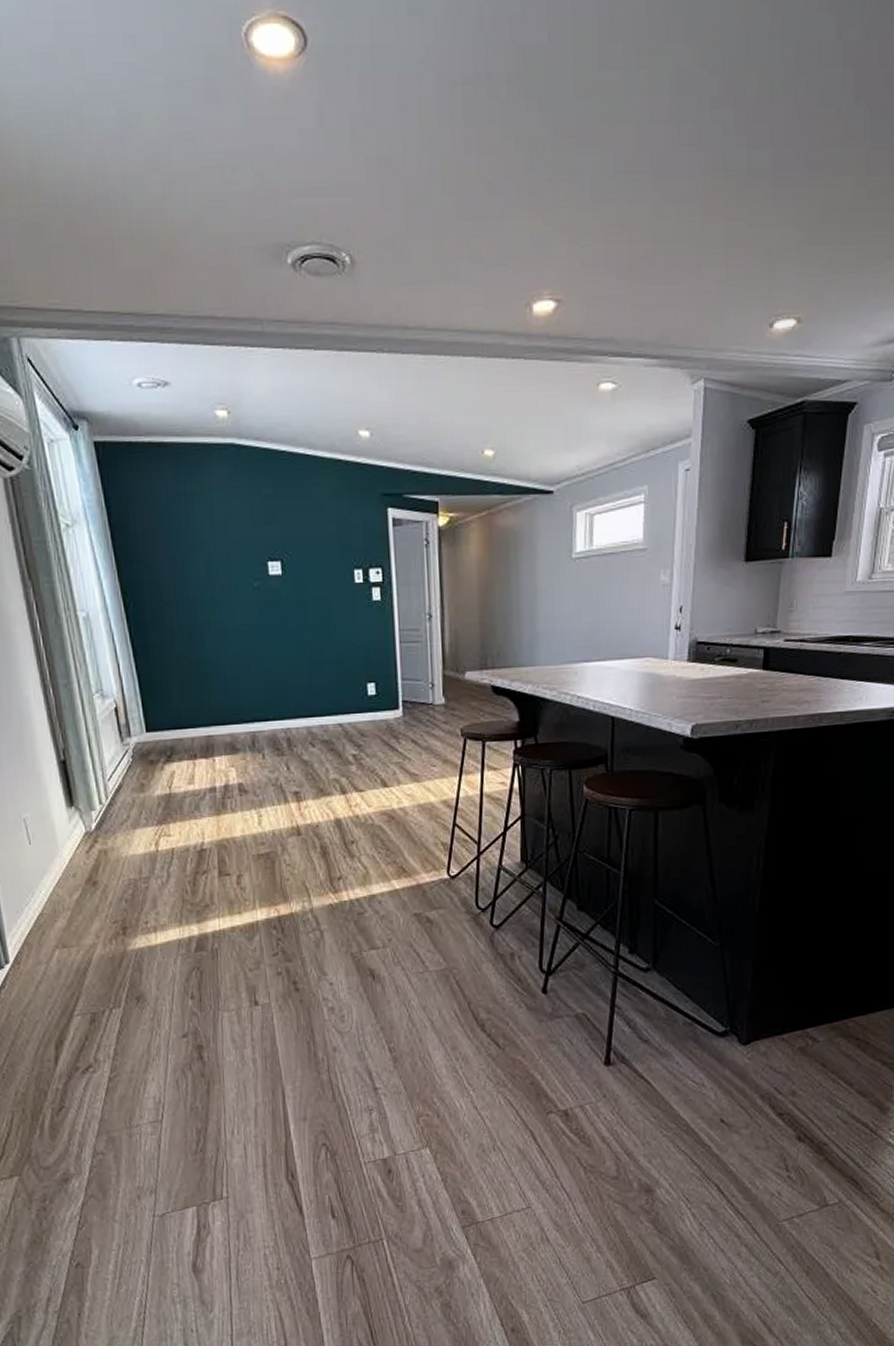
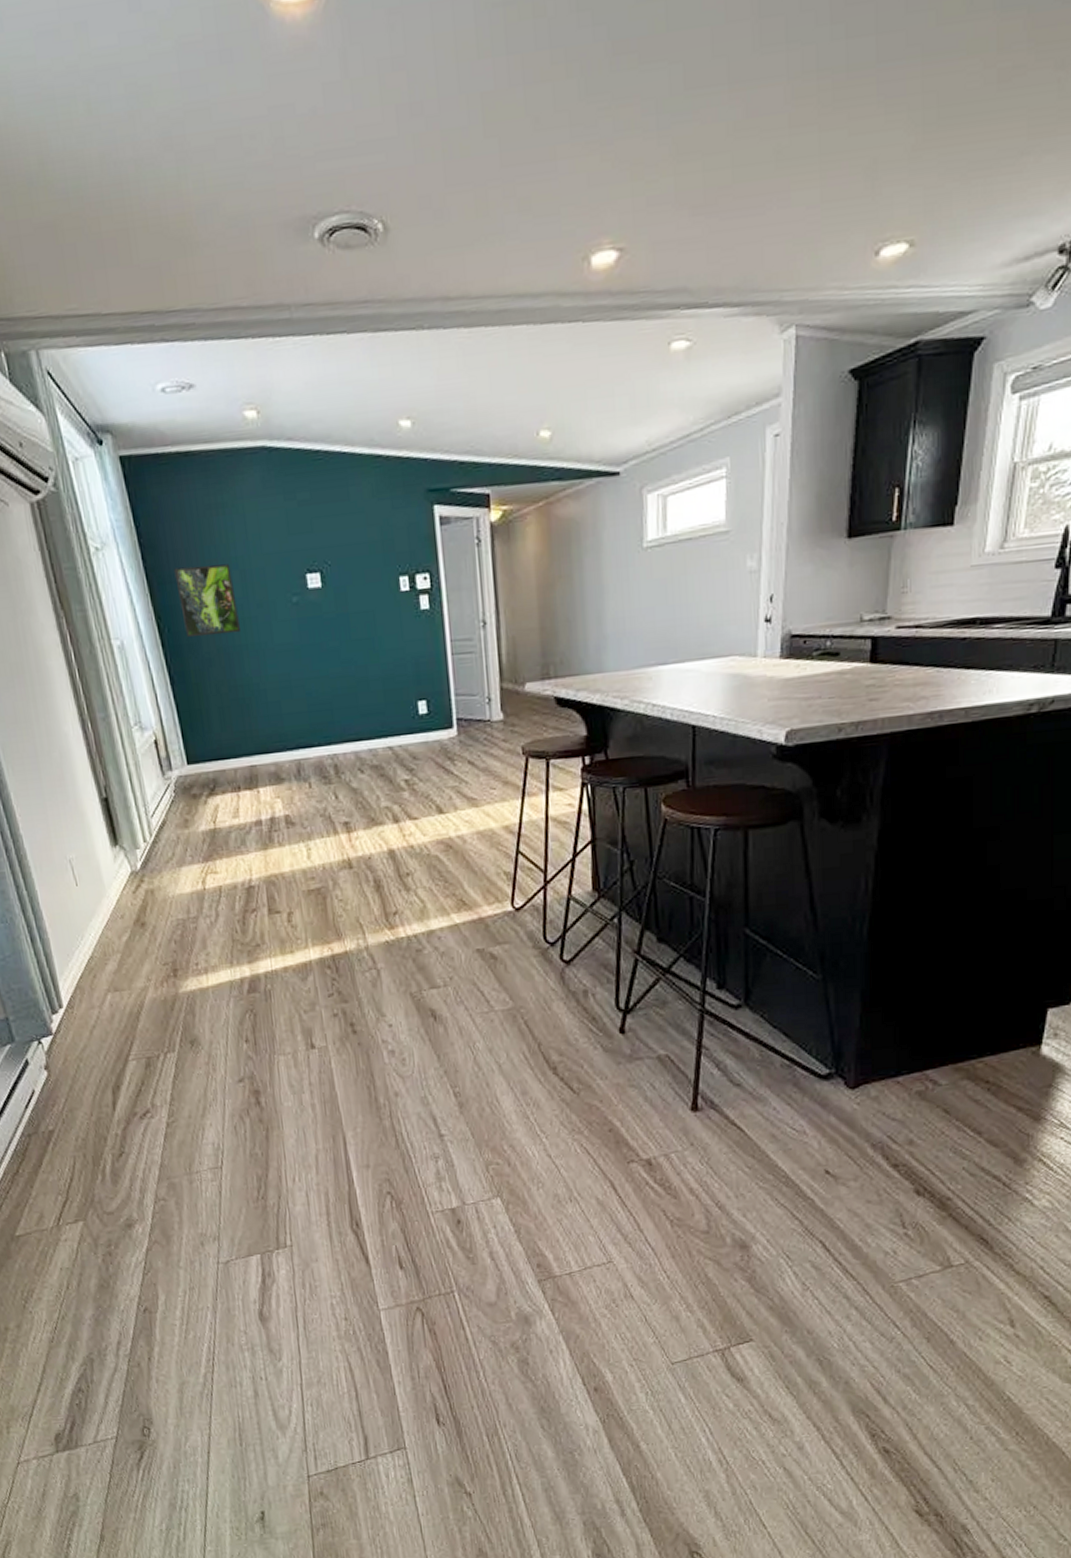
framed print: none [142,547,203,613] -> present [174,564,240,637]

